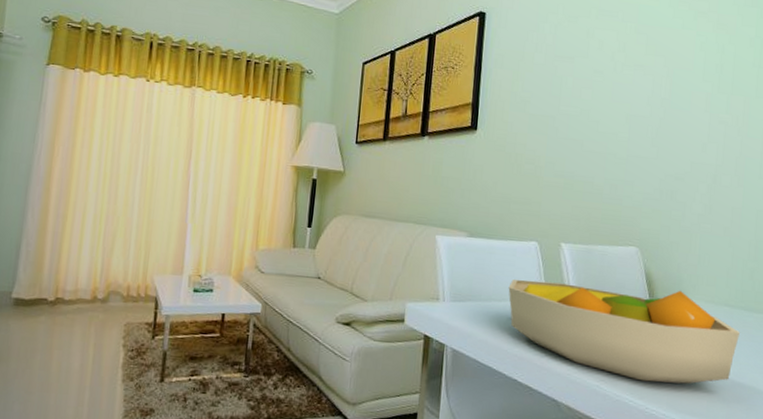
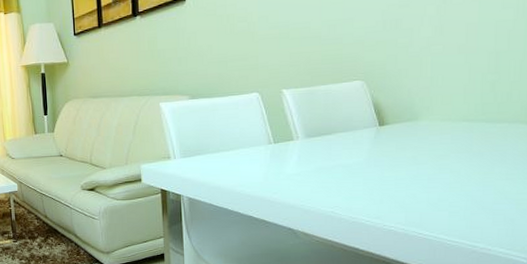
fruit bowl: present [508,279,740,384] -> none [234,113,482,202]

